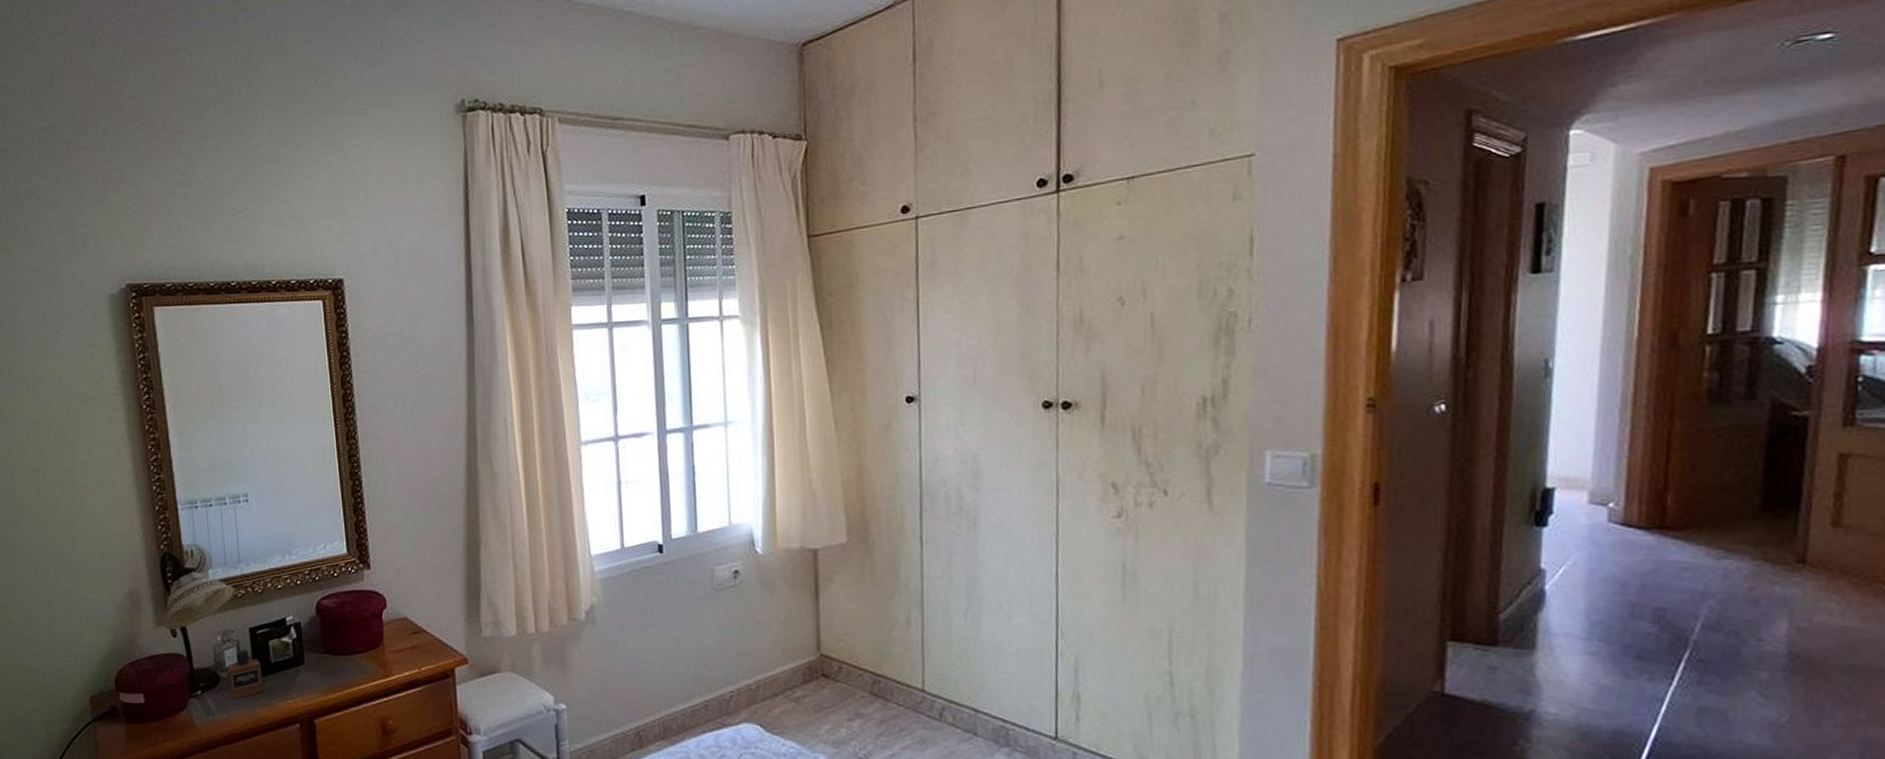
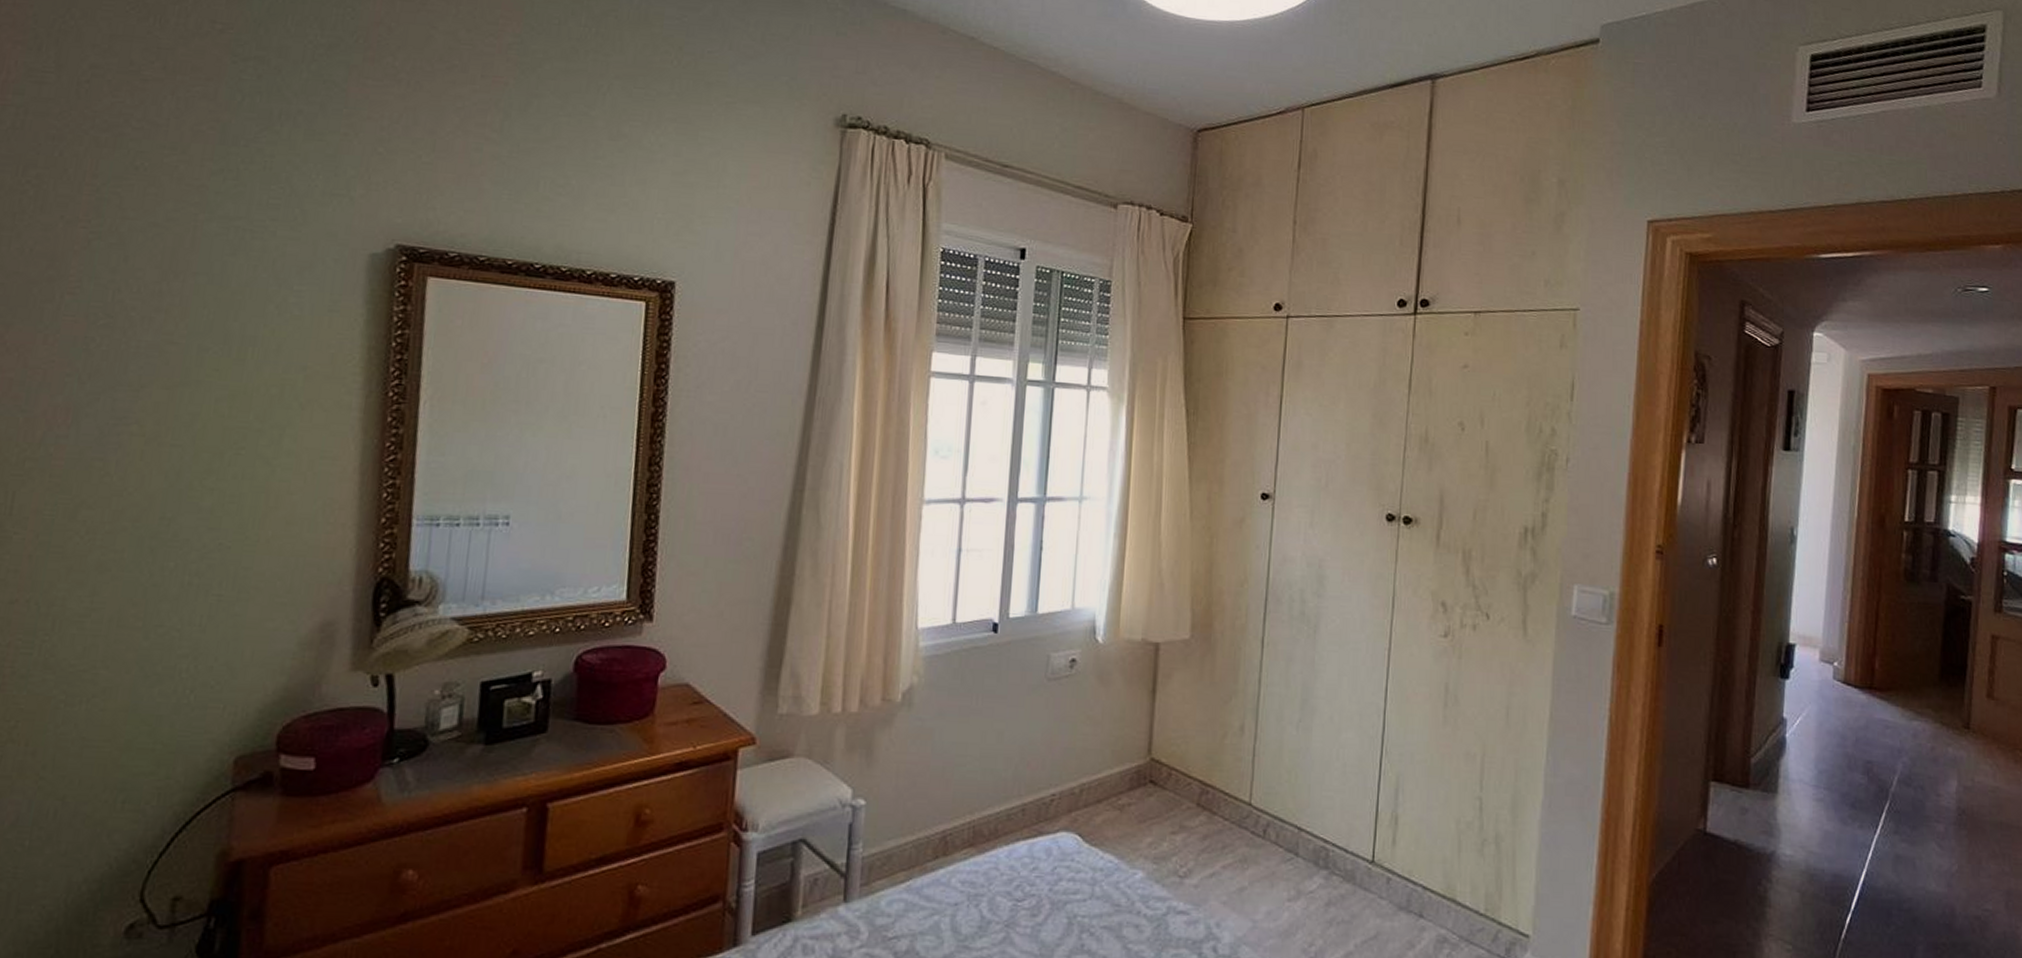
perfume: present [227,650,264,699] -> none [438,709,489,772]

